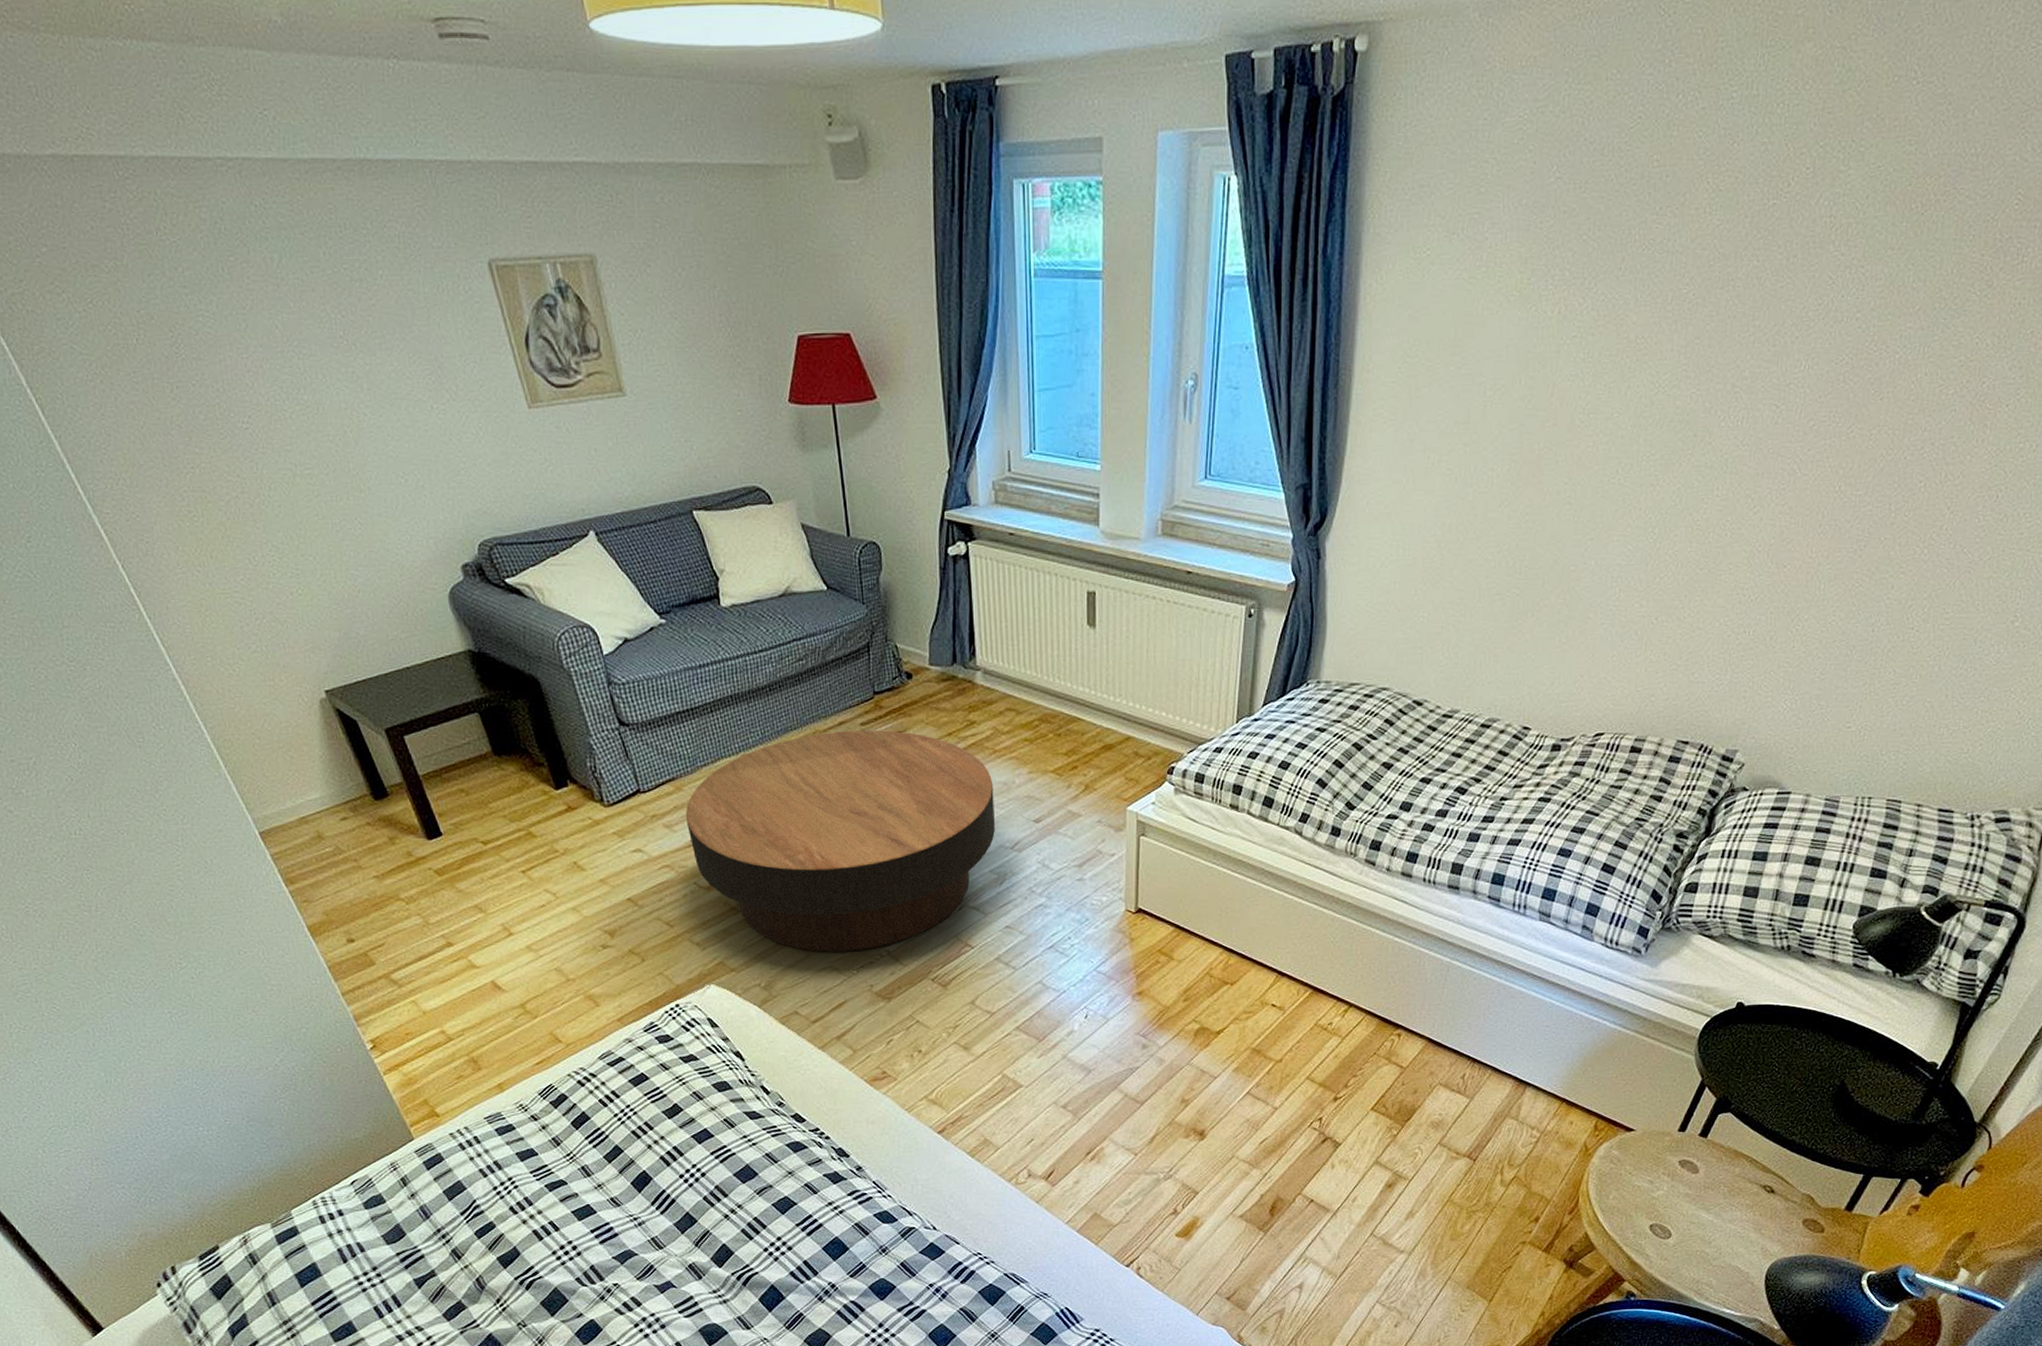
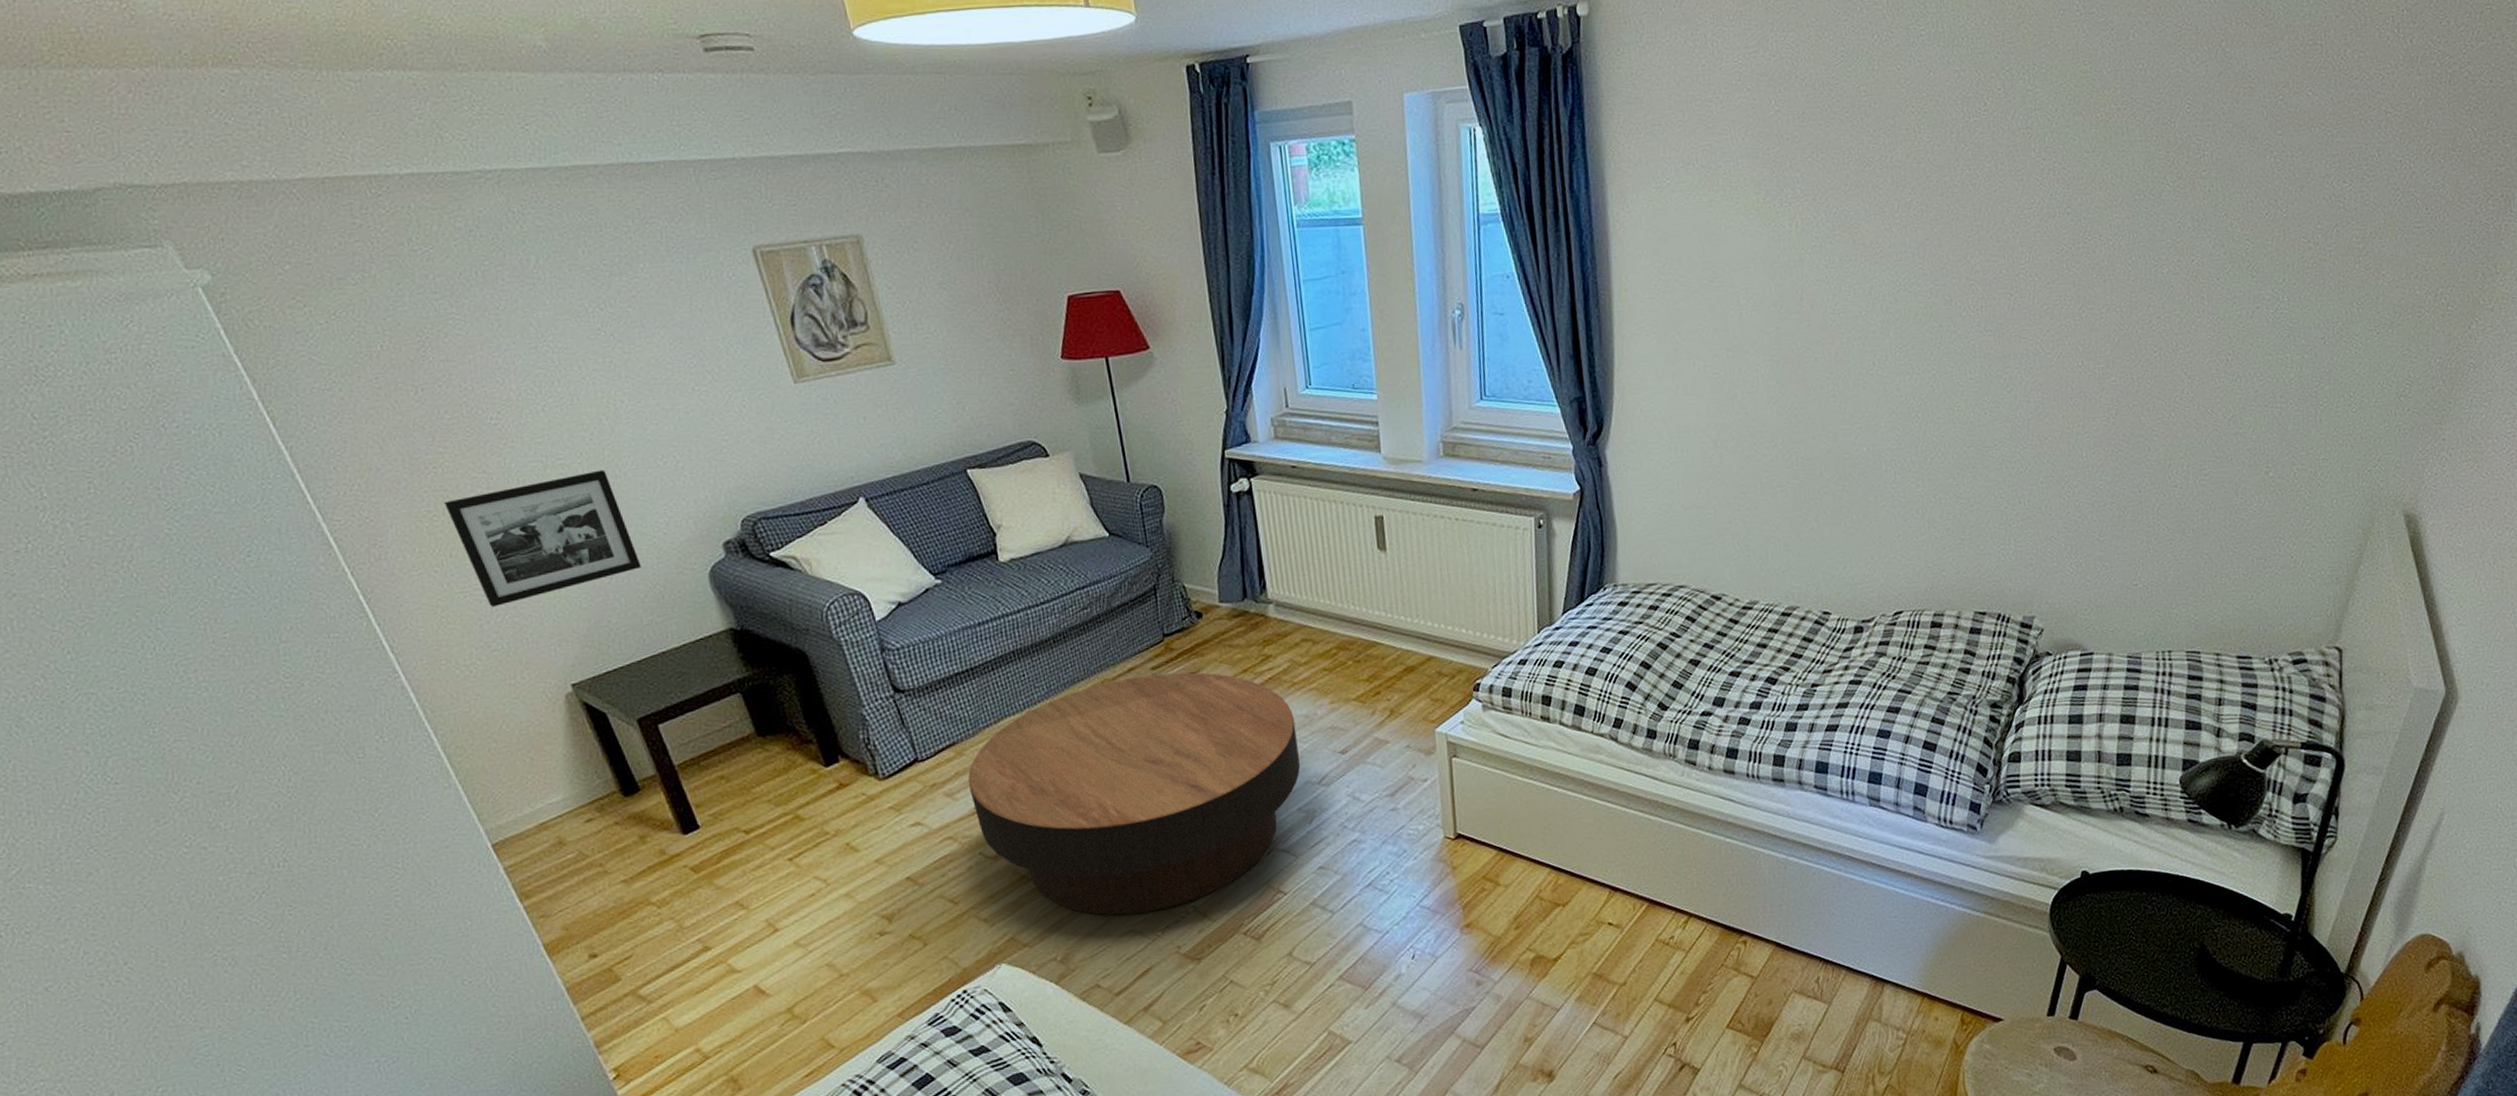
picture frame: none [203,483,386,610] -> present [444,469,641,607]

